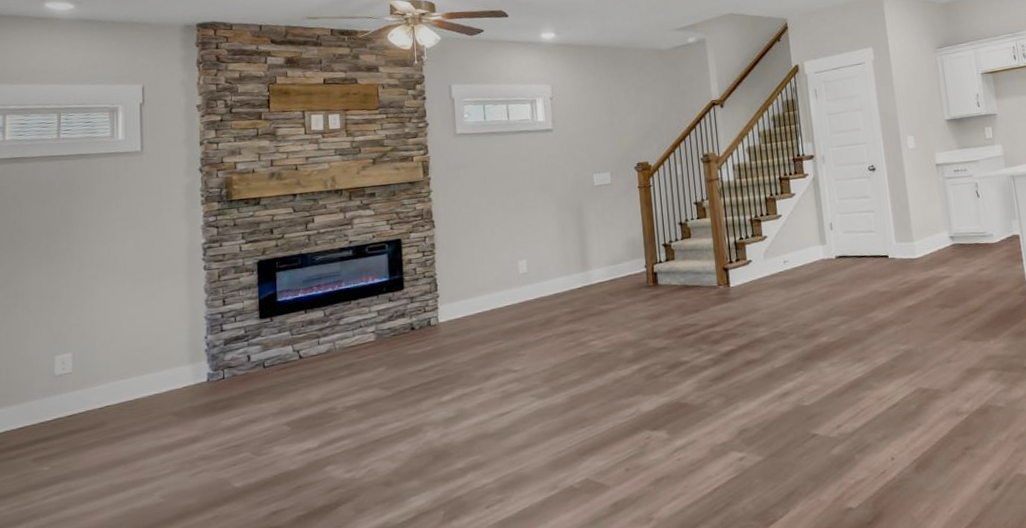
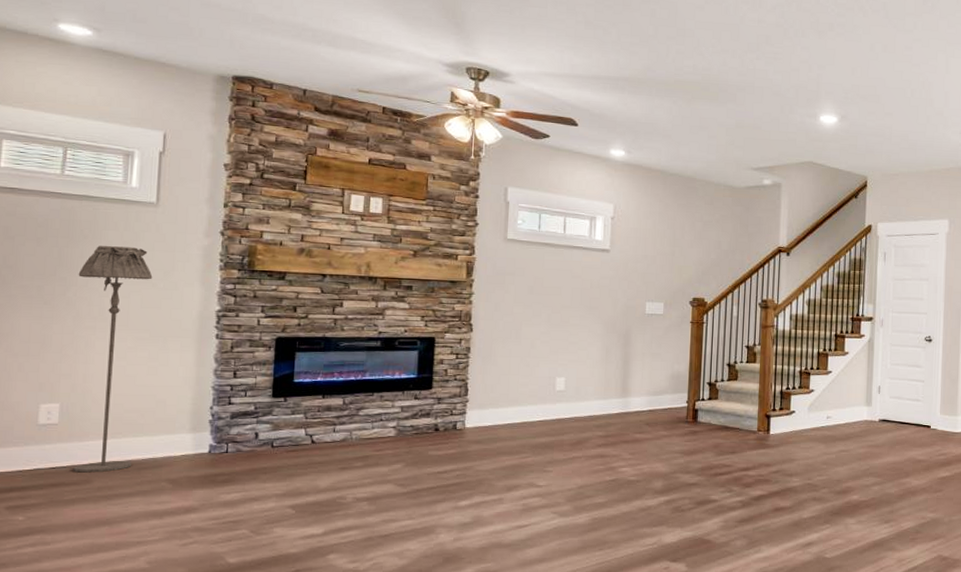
floor lamp: none [79,195,144,417] -> present [73,246,153,473]

